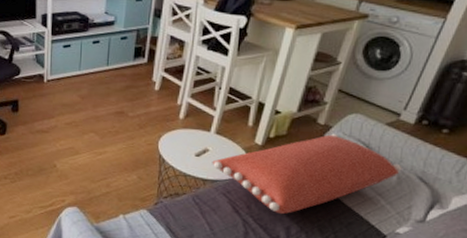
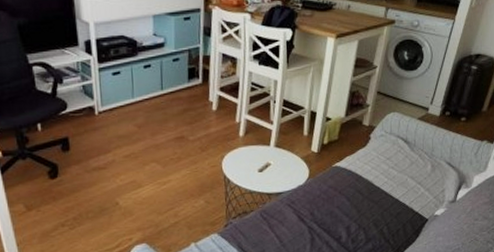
pillow: present [212,133,402,215] -> none [274,133,434,216]

